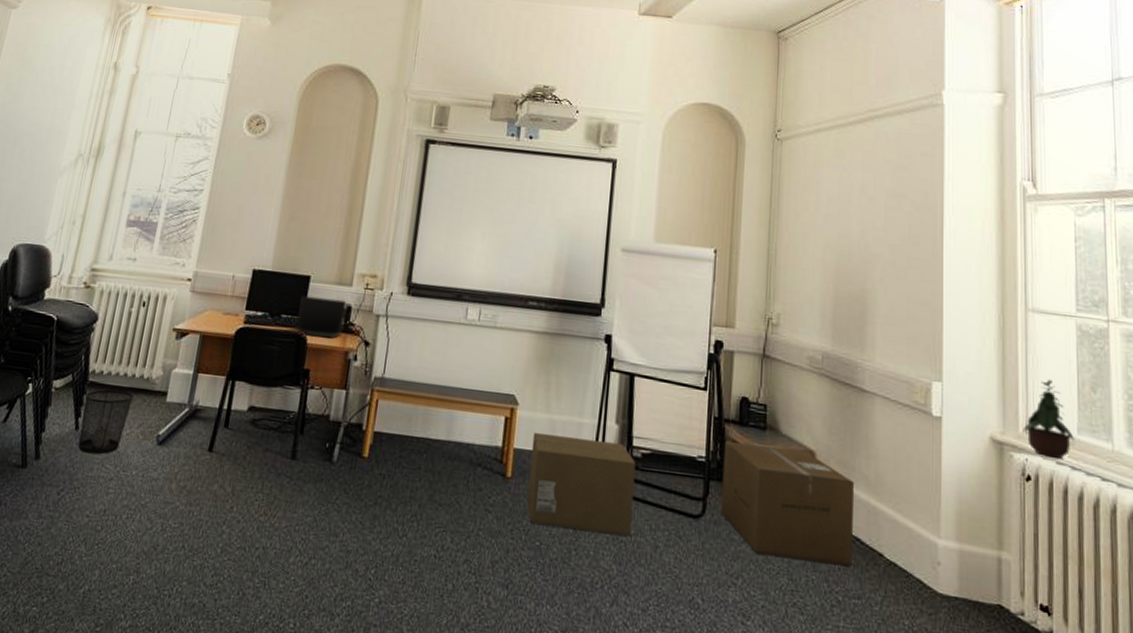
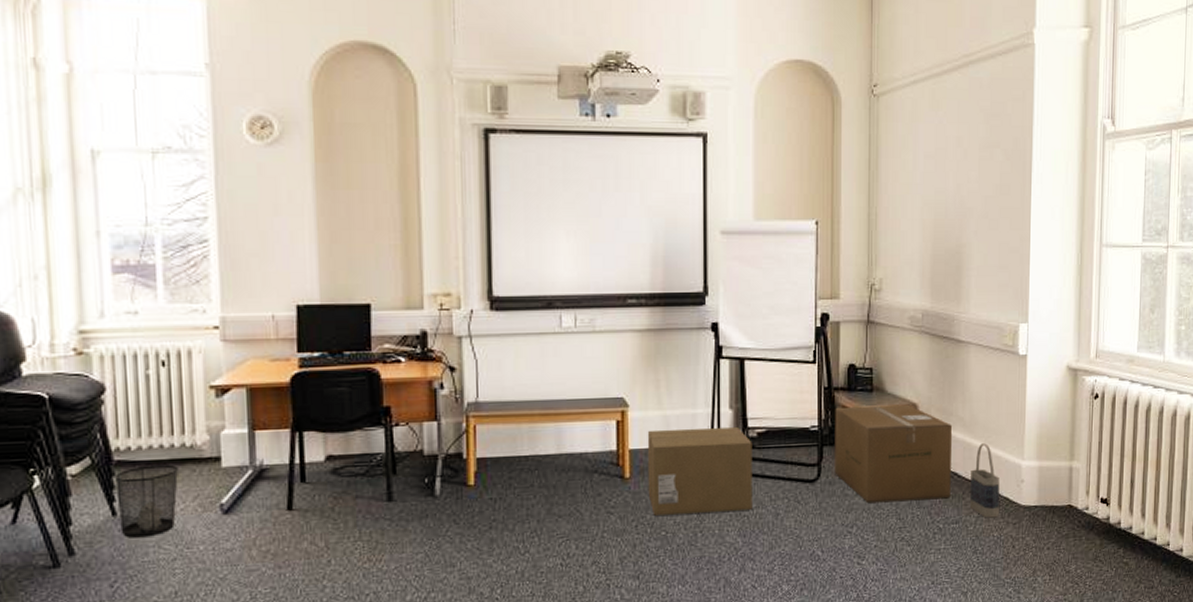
laptop computer: present [286,295,347,339] -> none [353,325,422,371]
bag: none [875,509,911,602] -> present [970,443,1000,518]
potted plant: present [1022,380,1074,459] -> none [1093,307,1134,375]

